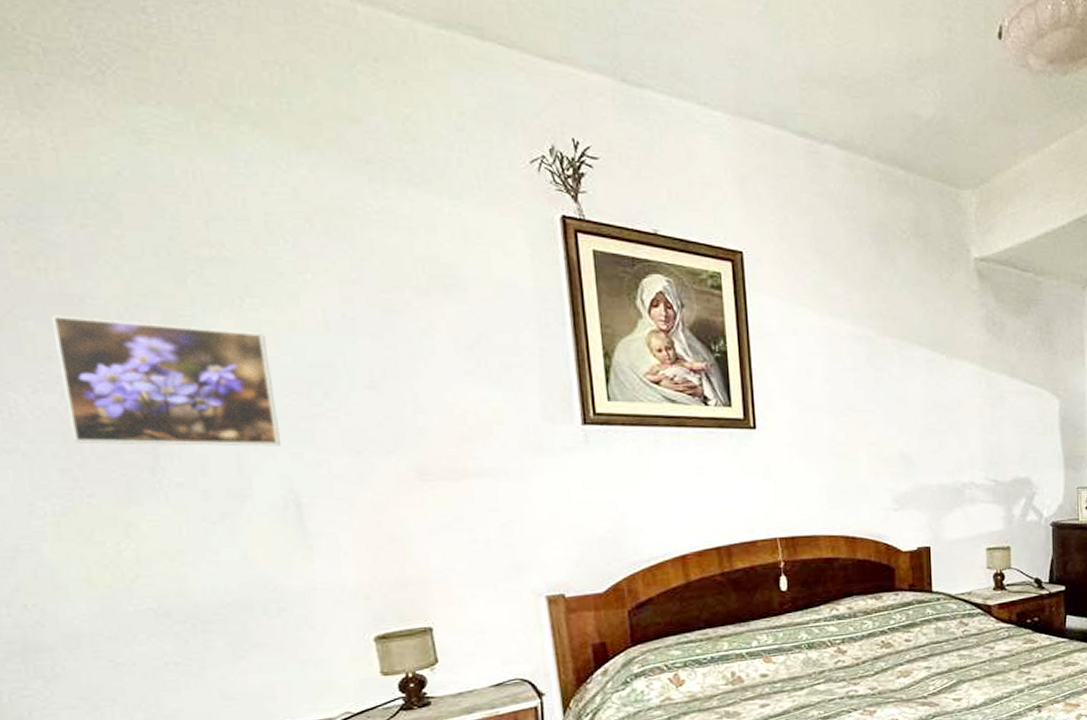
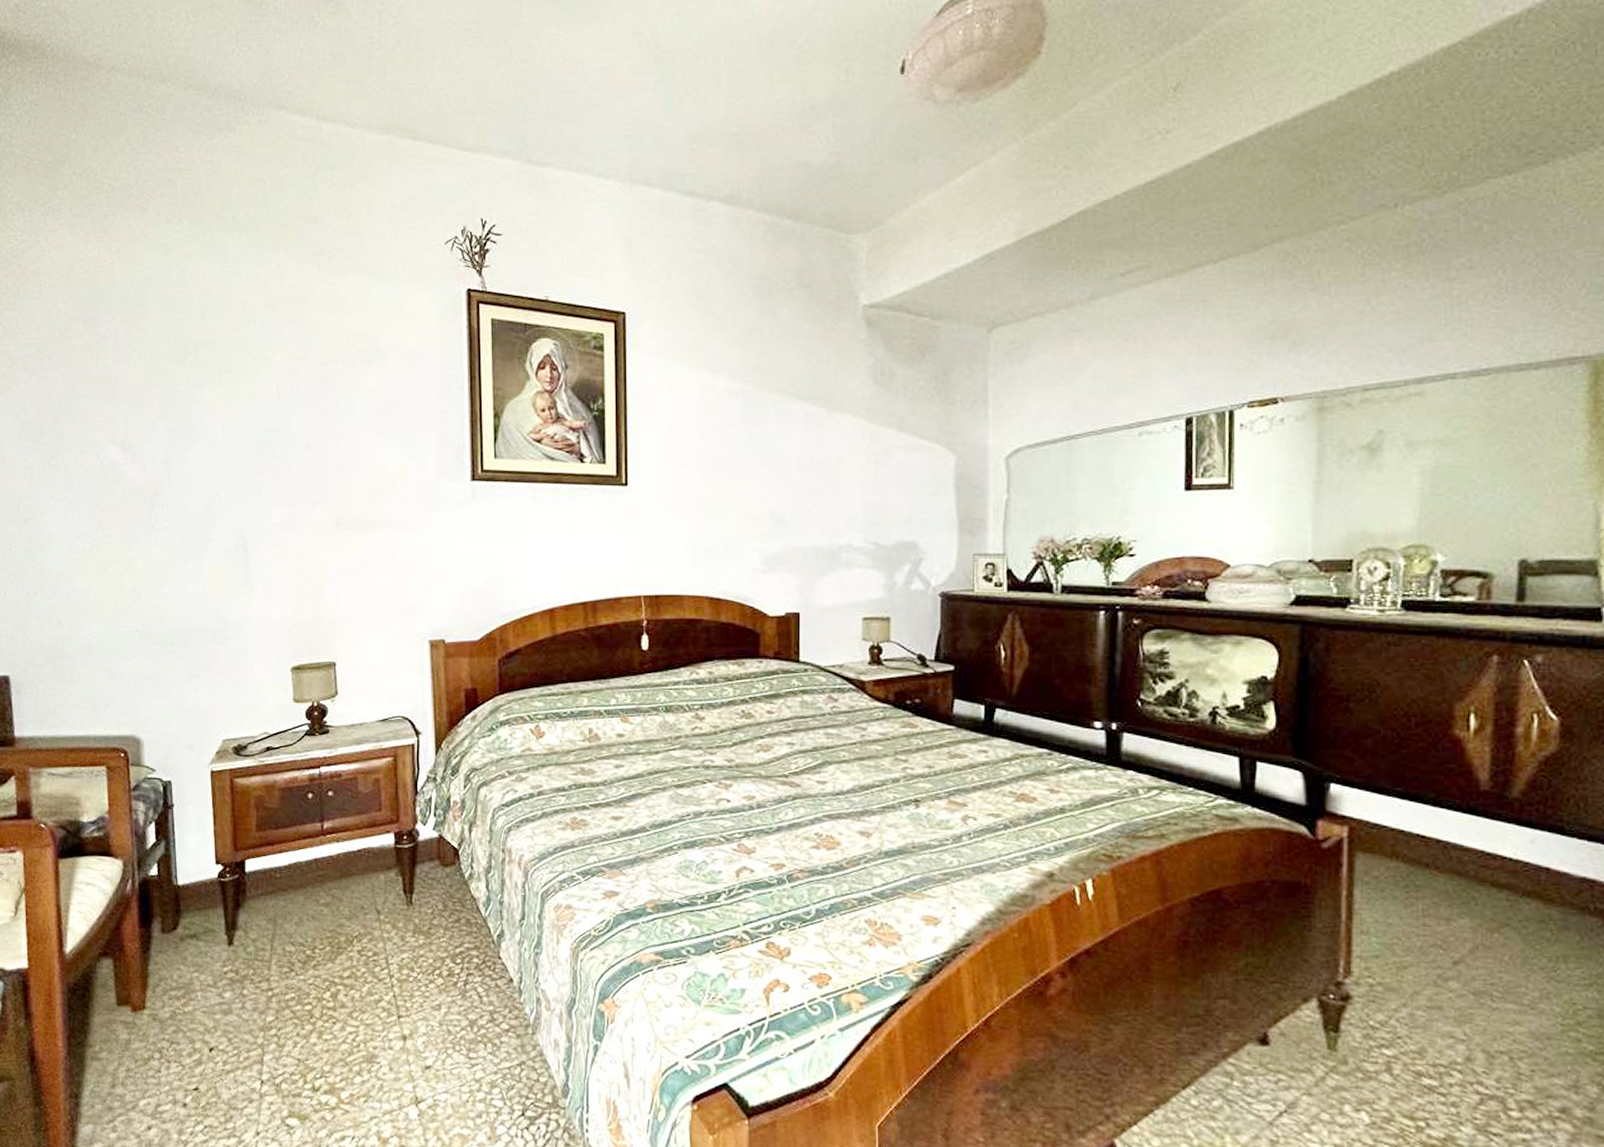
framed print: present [51,315,280,446] -> none [97,392,237,498]

